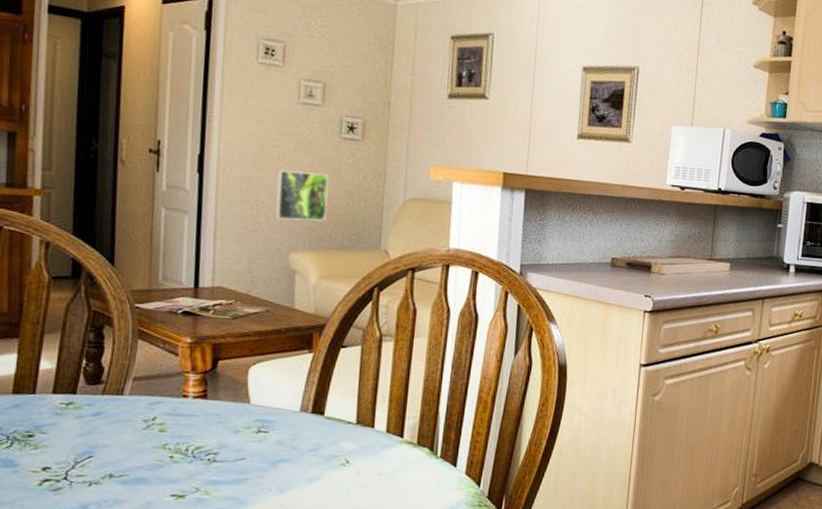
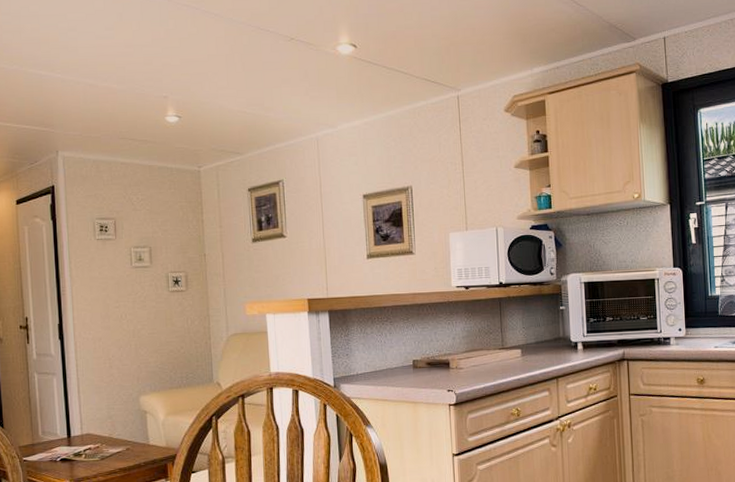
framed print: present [274,170,329,221] -> none [122,324,166,369]

